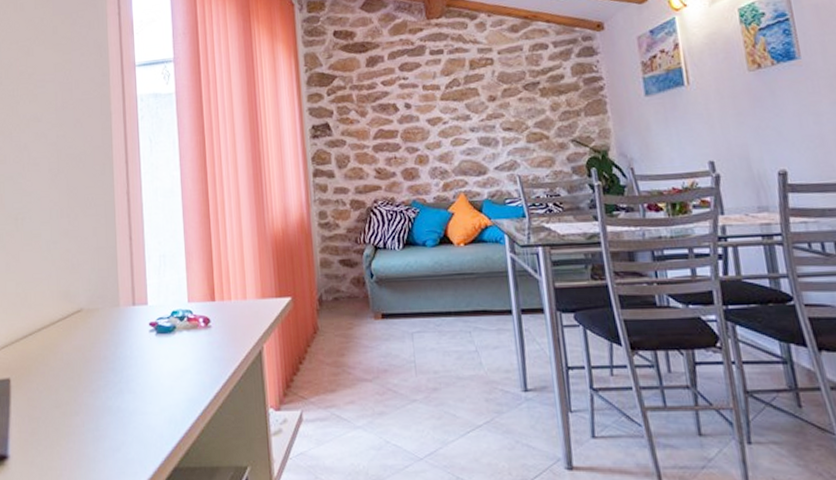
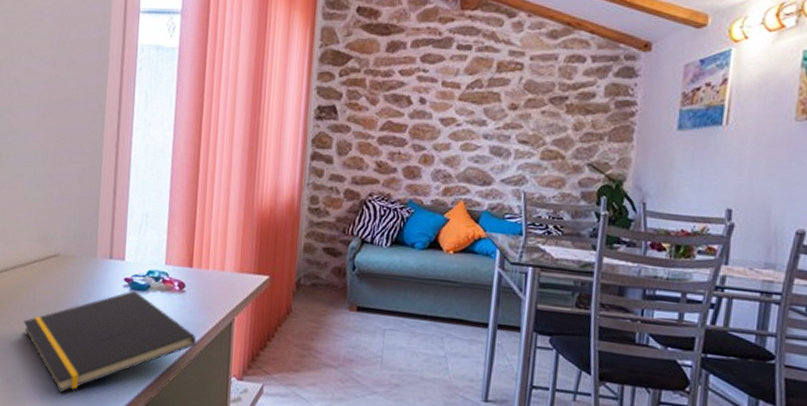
notepad: none [52,333,229,456] -> present [23,290,197,394]

